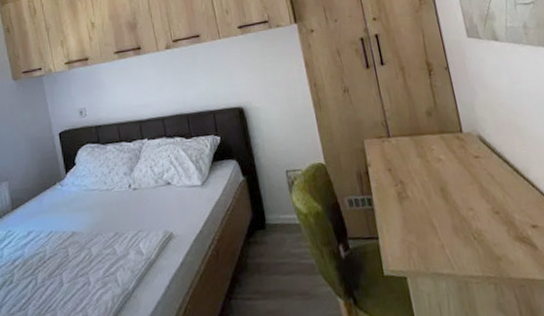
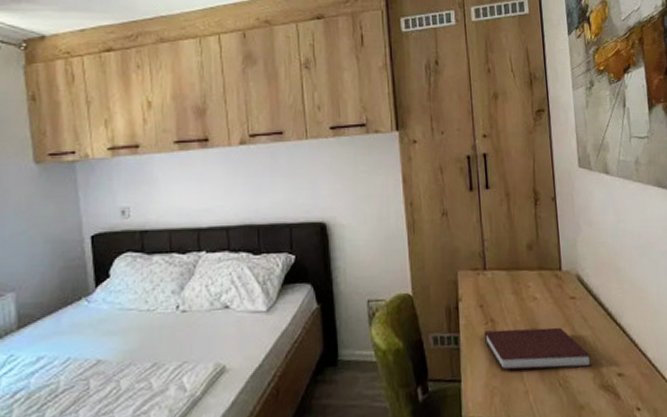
notebook: none [394,185,505,227] -> present [483,327,593,371]

